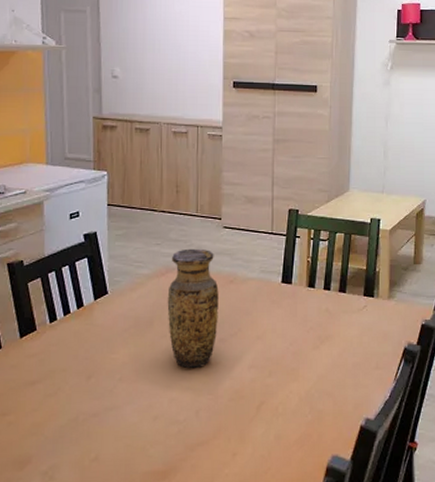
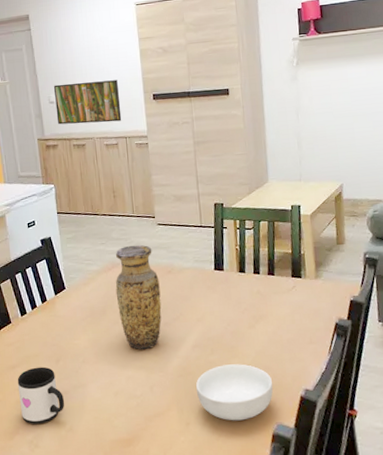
mug: none [36,383,93,453] -> present [17,366,65,425]
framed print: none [118,57,196,107] -> present [53,80,122,125]
cereal bowl: none [247,388,333,452] -> present [195,364,273,421]

